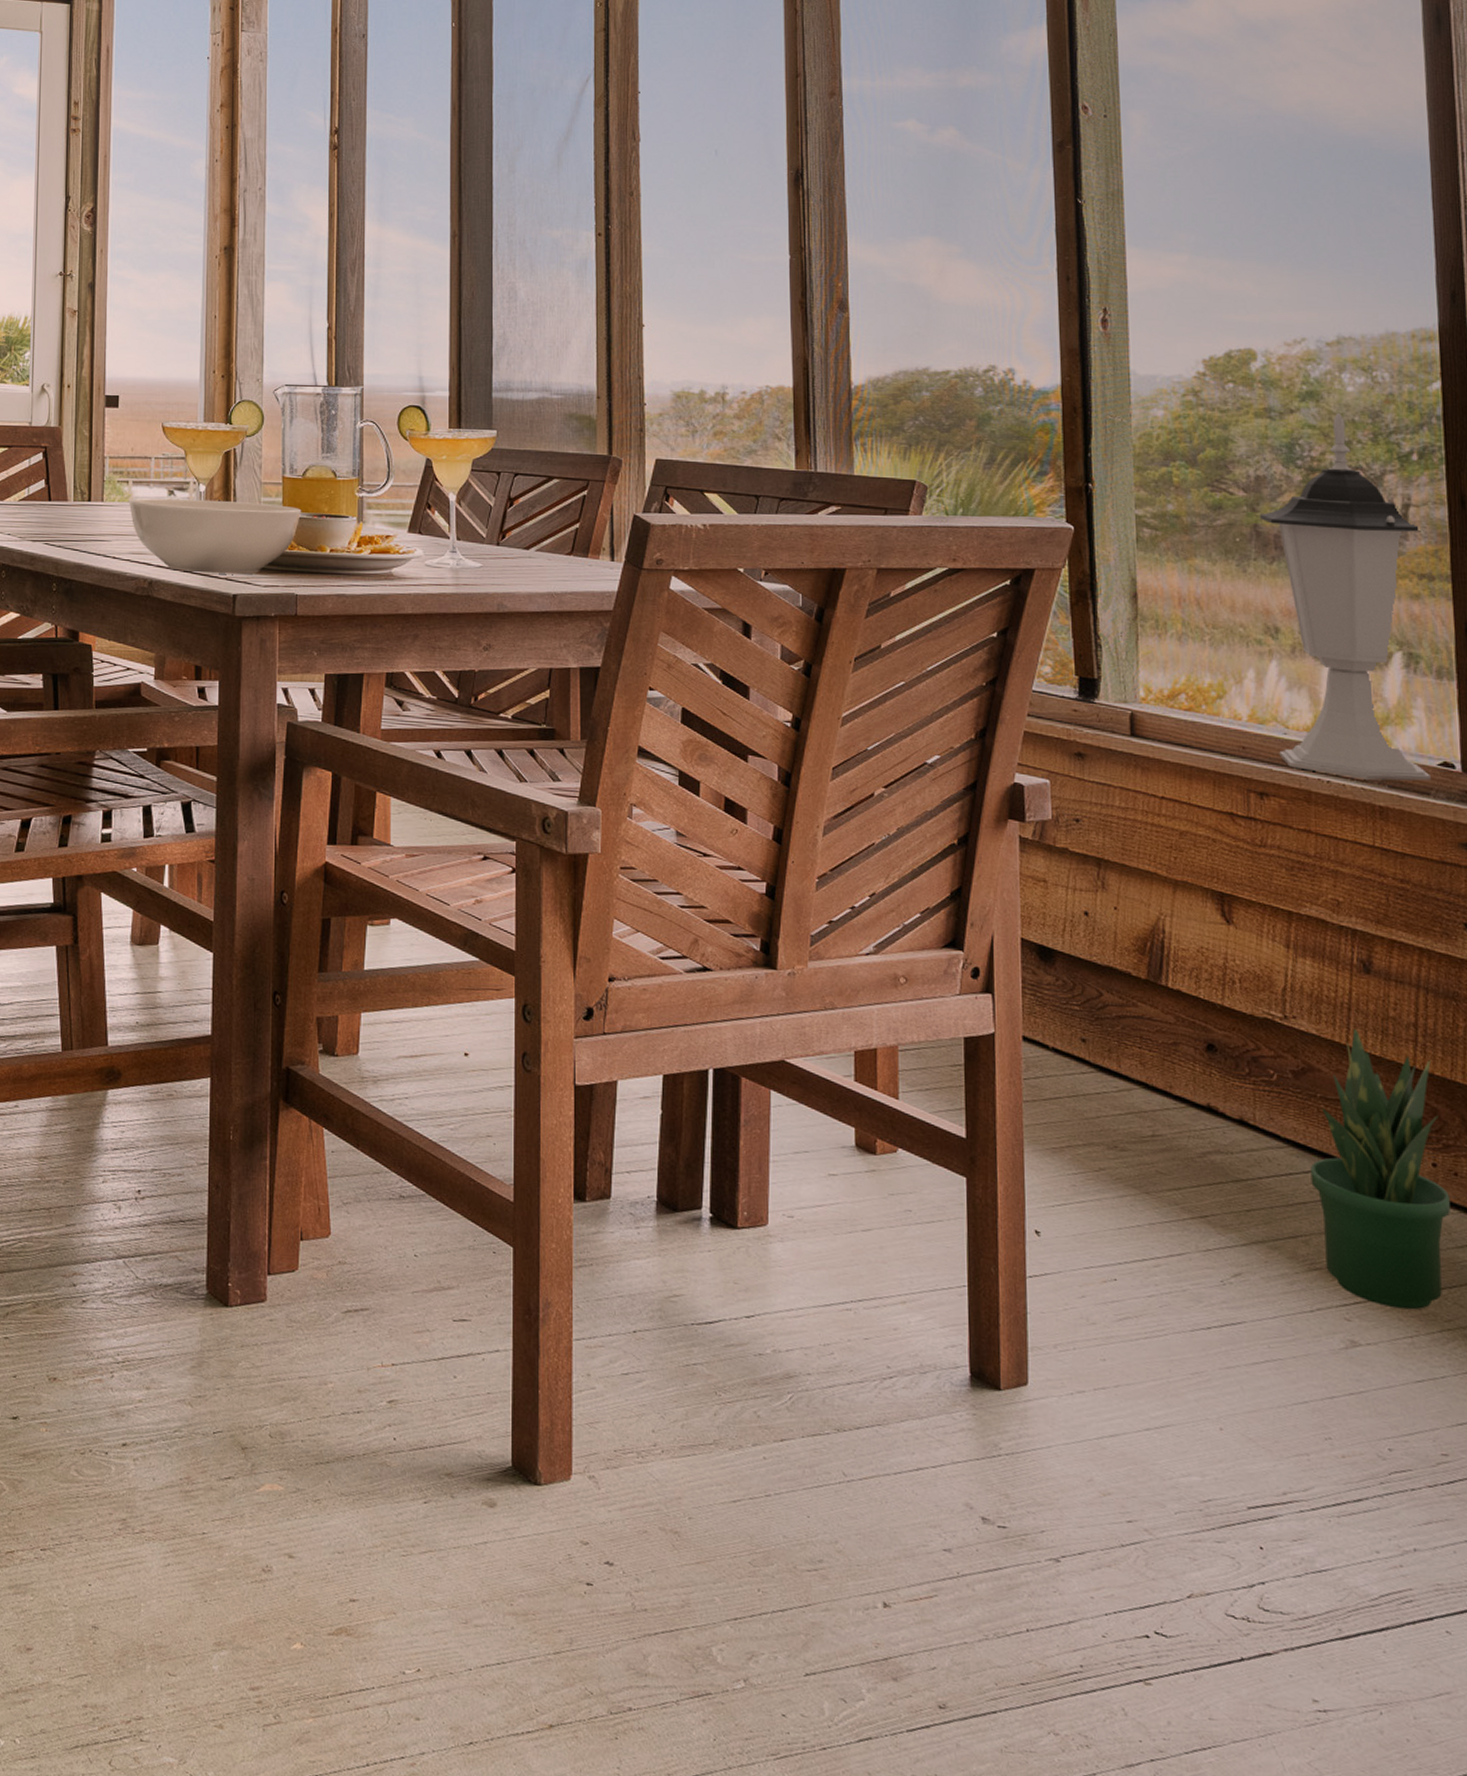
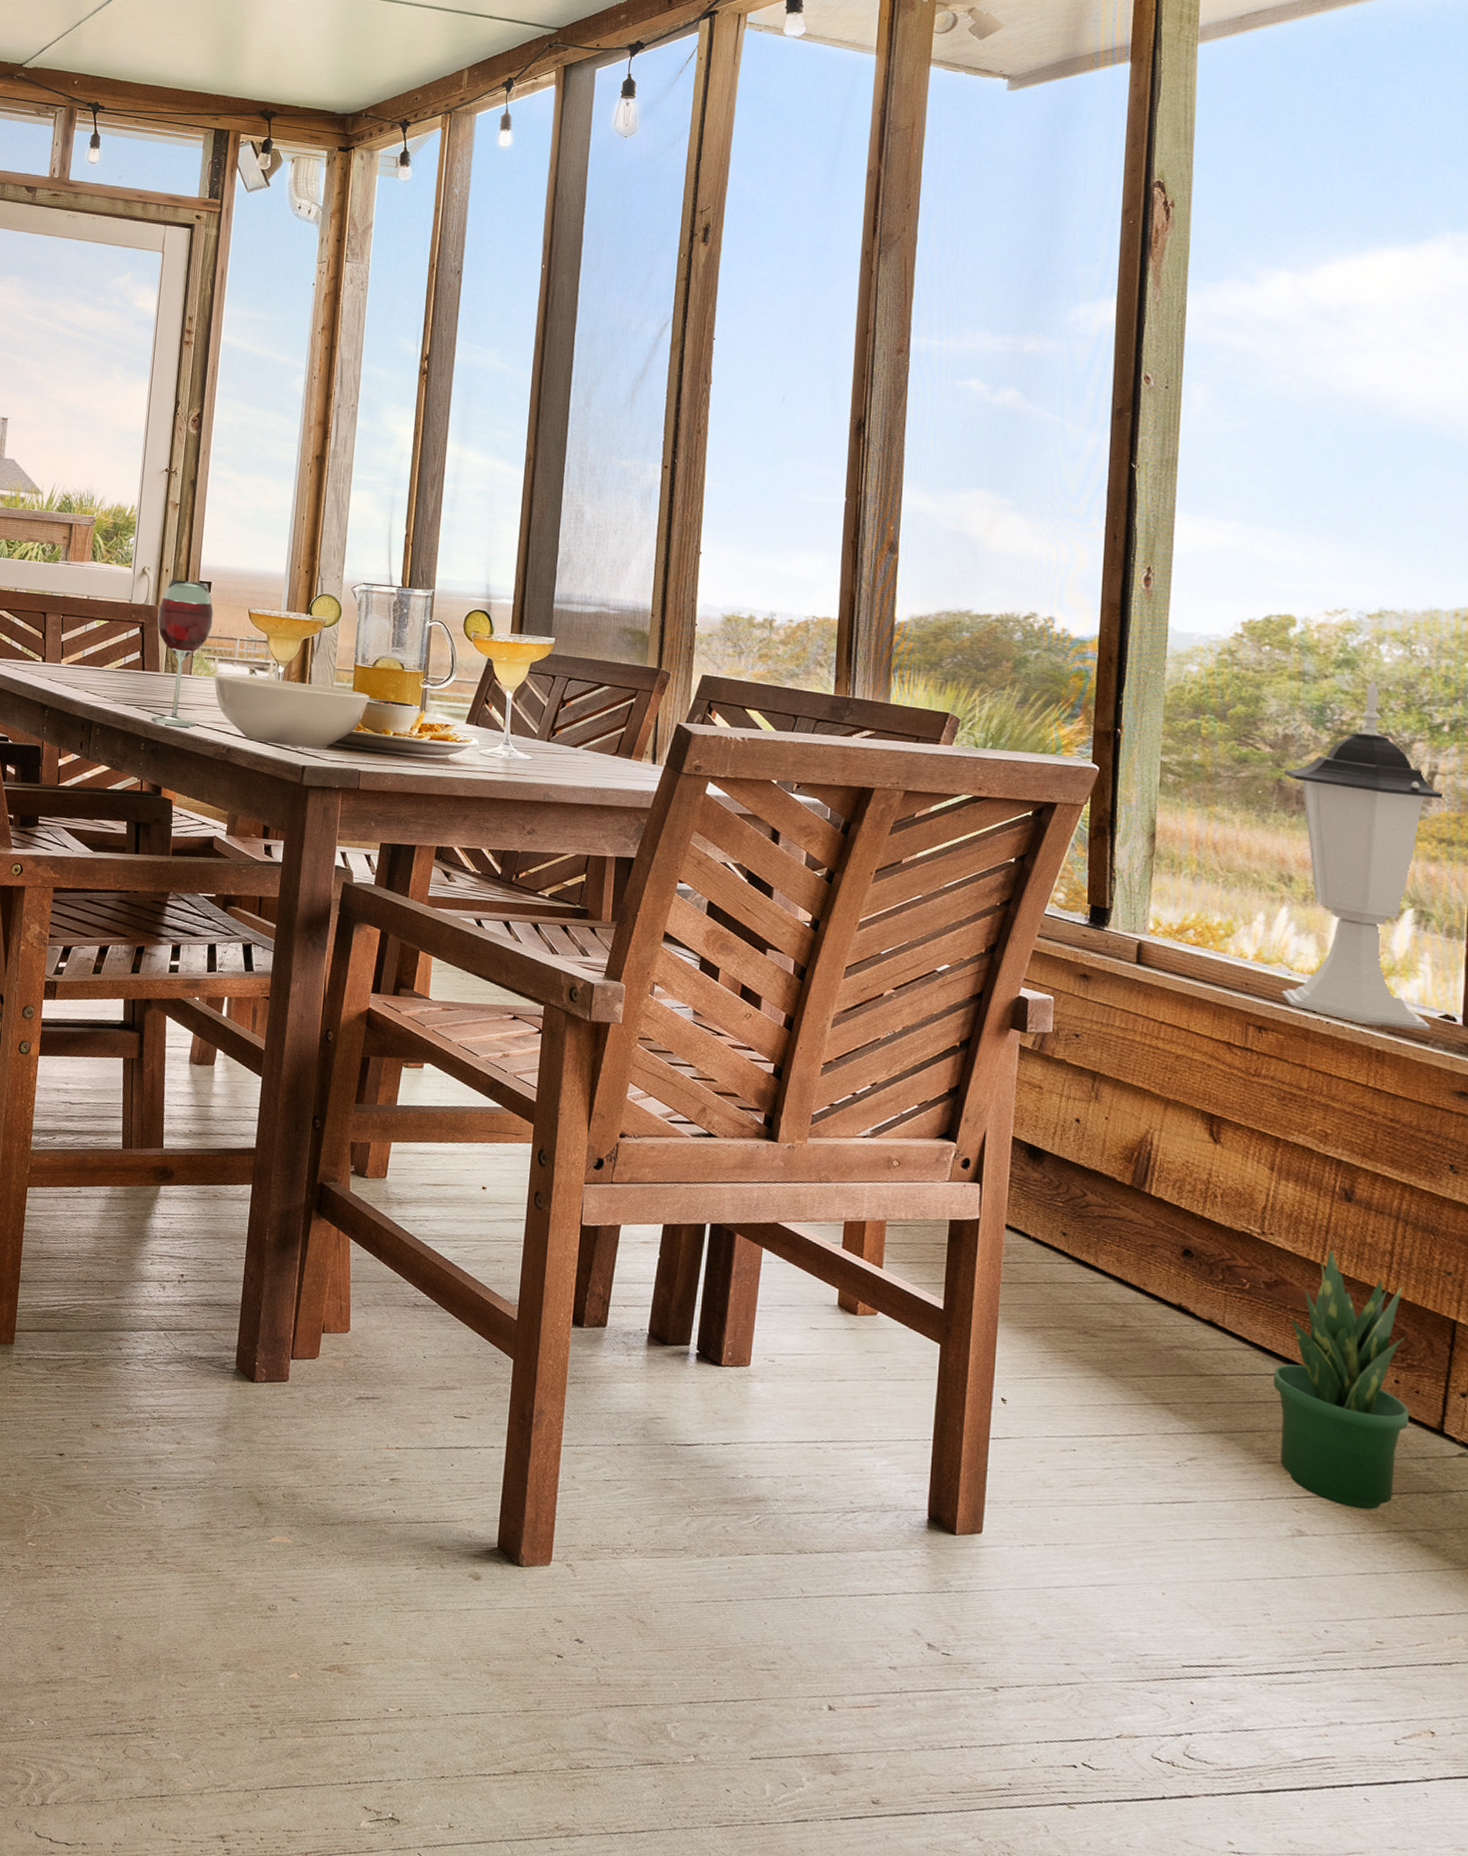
wineglass: none [62,395,123,561] -> present [151,579,214,728]

